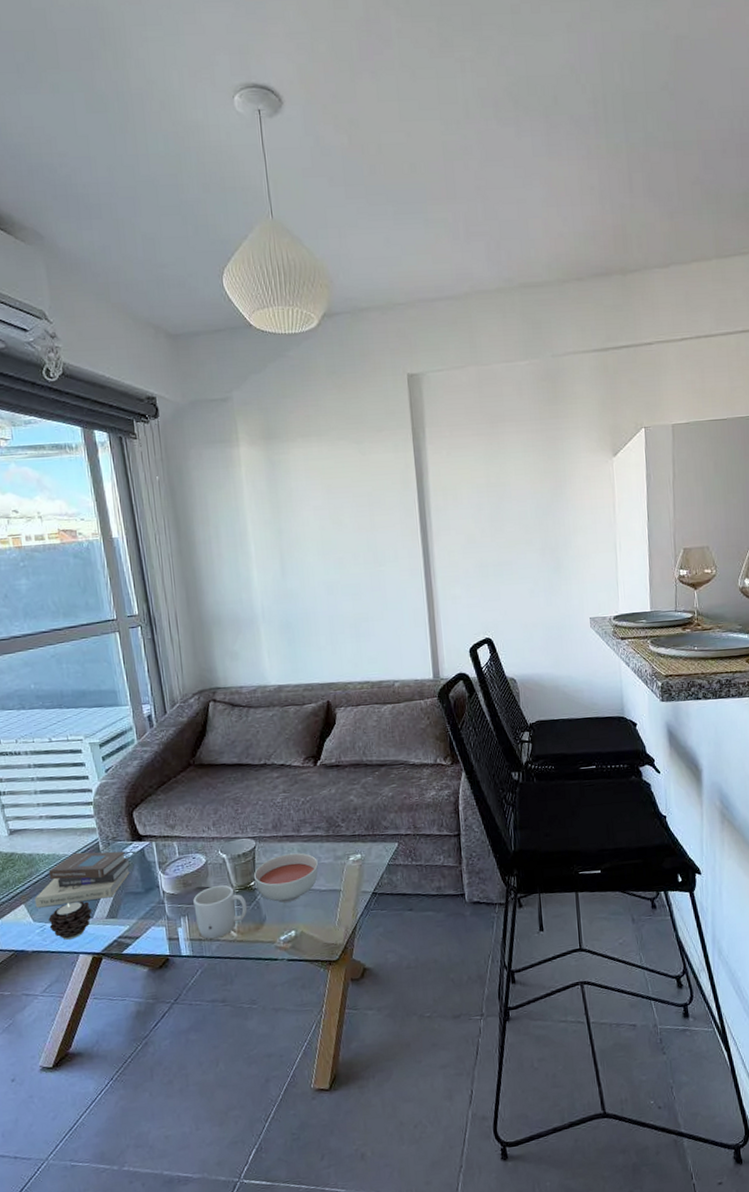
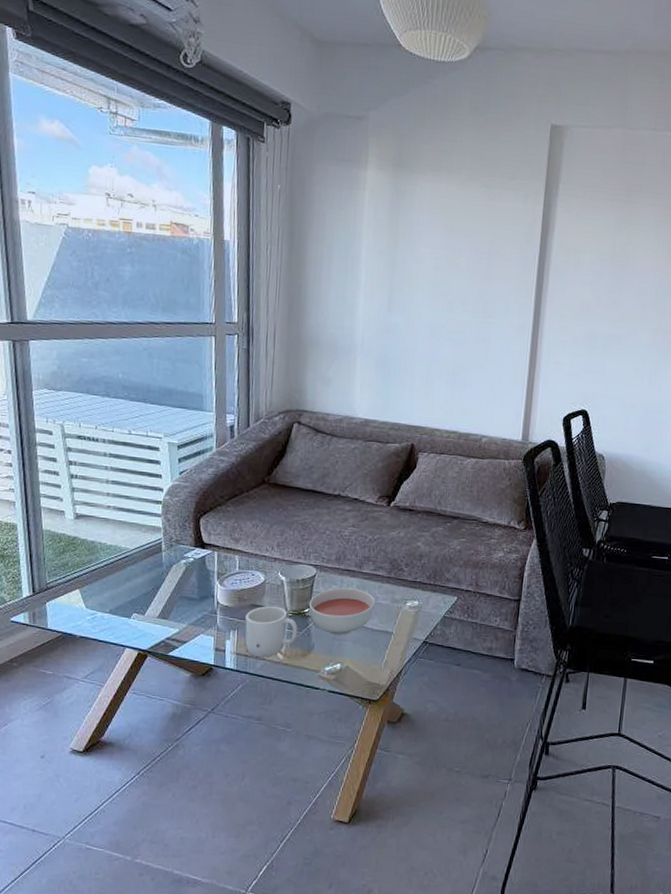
books: present [34,851,130,908] -> none [90,548,190,599]
candle: present [48,901,92,940] -> none [100,595,145,632]

